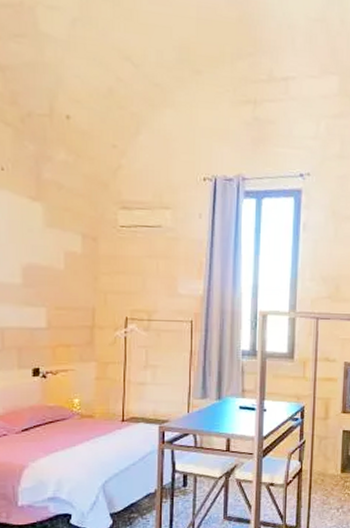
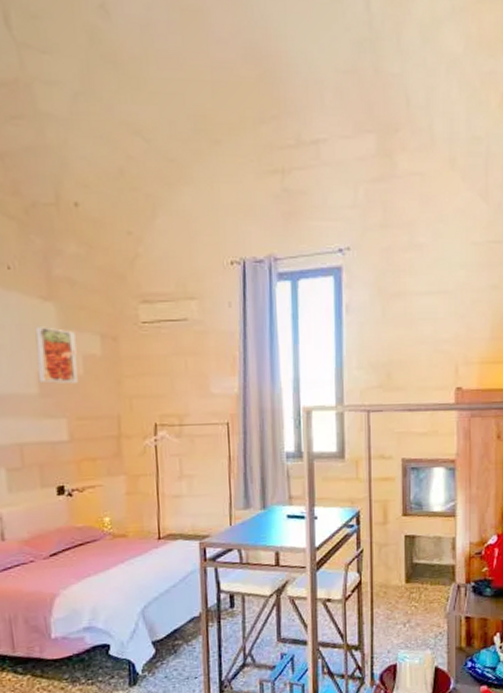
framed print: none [22,223,59,276] -> present [35,327,78,384]

